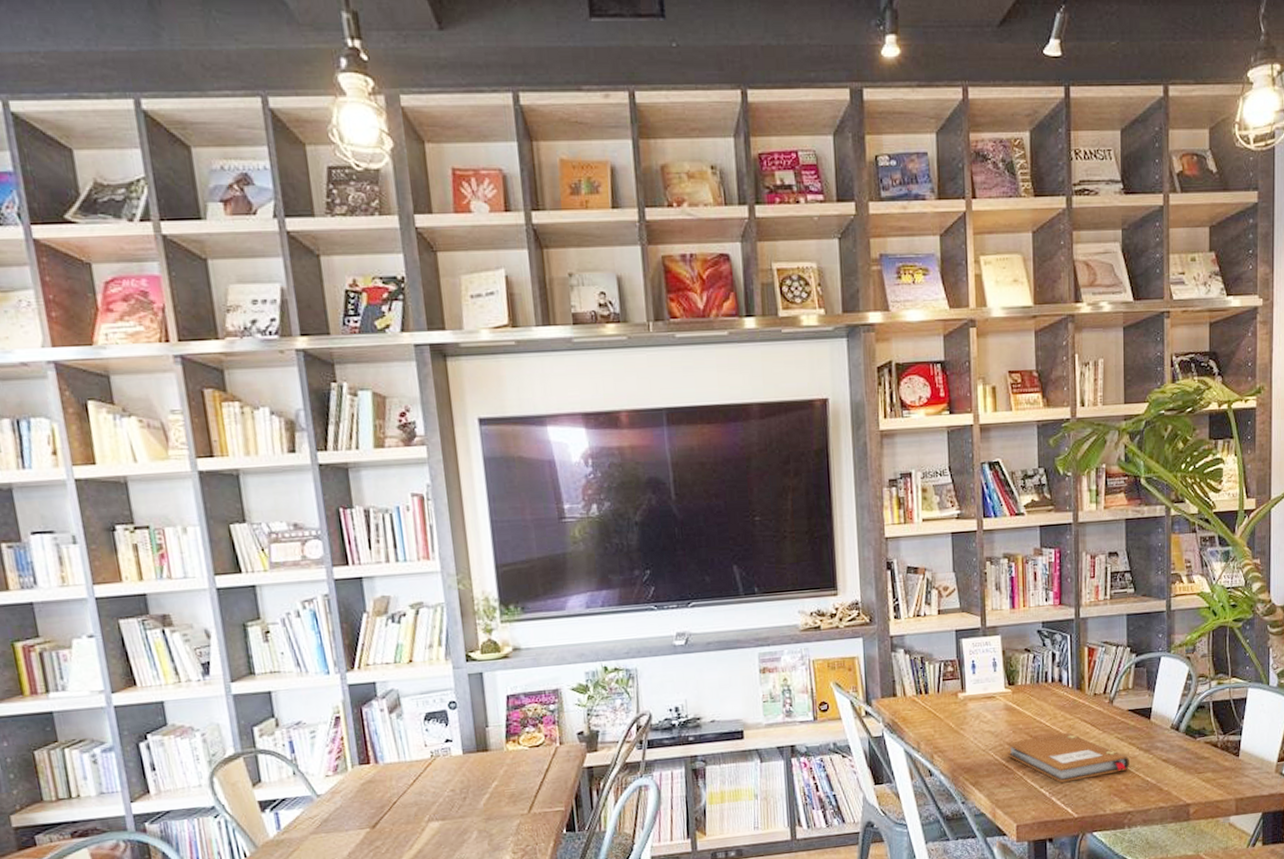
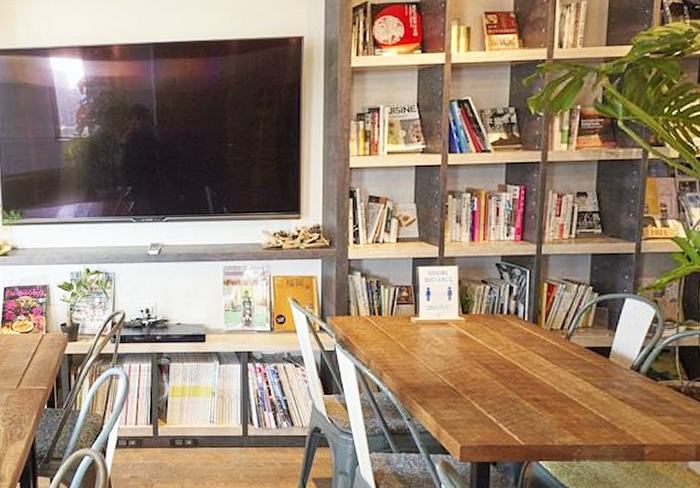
notebook: present [1006,732,1129,783] -> none [456,363,583,410]

